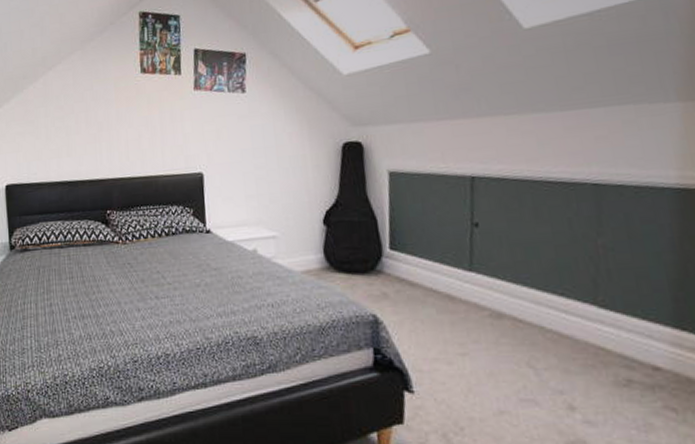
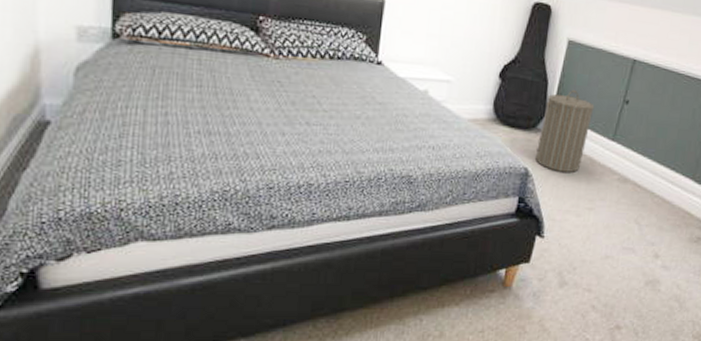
laundry hamper: none [380,223,438,315] -> present [536,90,595,172]

